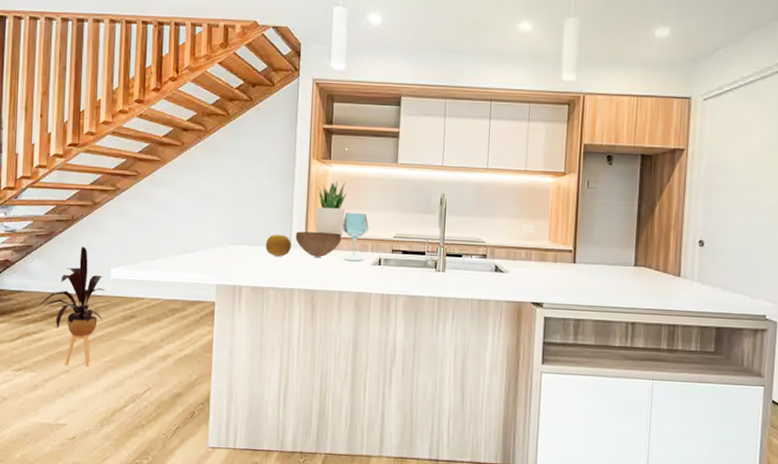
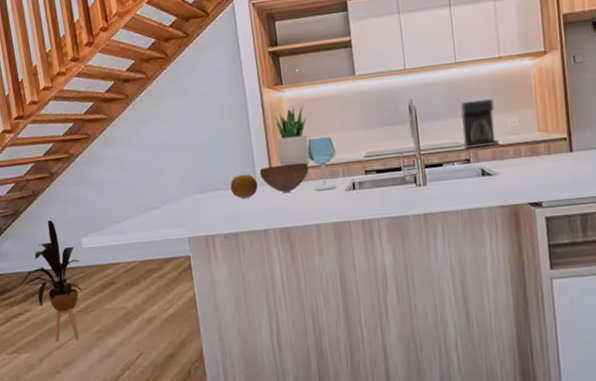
coffee maker: none [482,204,515,247] -> present [460,99,500,149]

